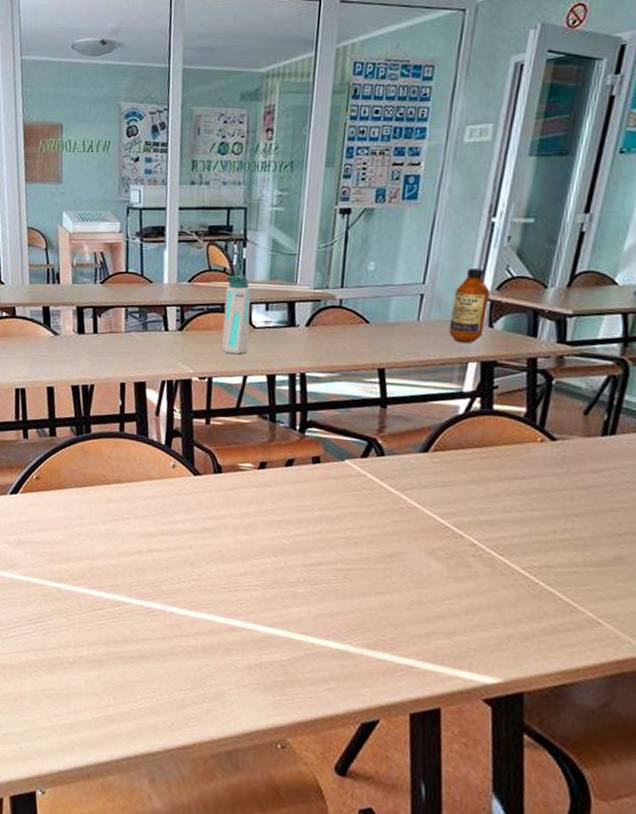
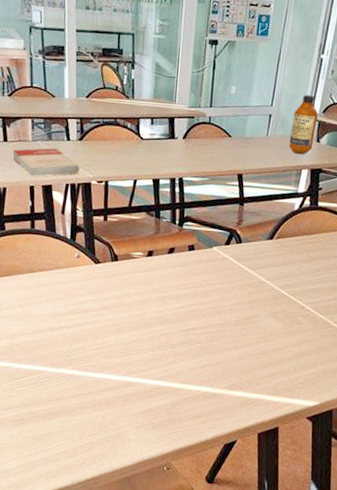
book: none [102,339,179,373] -> present [12,148,80,177]
water bottle: present [222,274,251,355] -> none [116,93,139,162]

